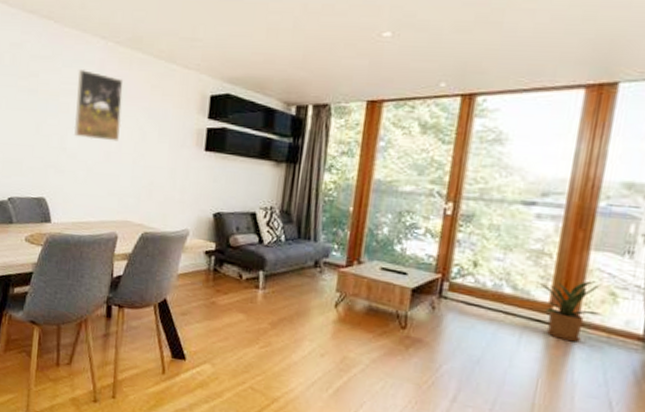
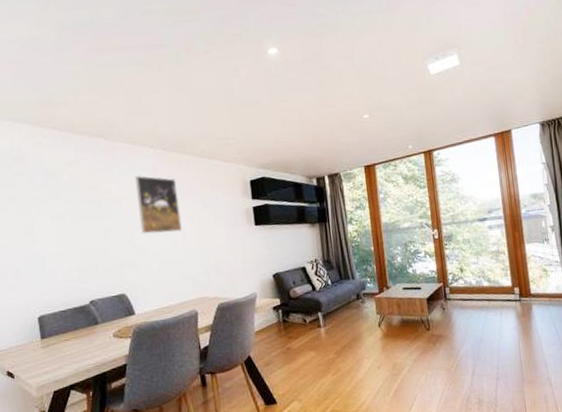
house plant: present [535,281,604,342] -> none [500,264,544,310]

